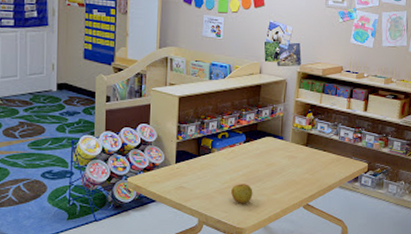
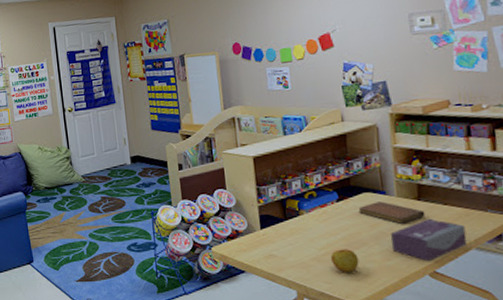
notebook: none [260,145,309,165] -> present [358,201,426,224]
tissue box: none [279,161,335,195] -> present [390,218,468,261]

